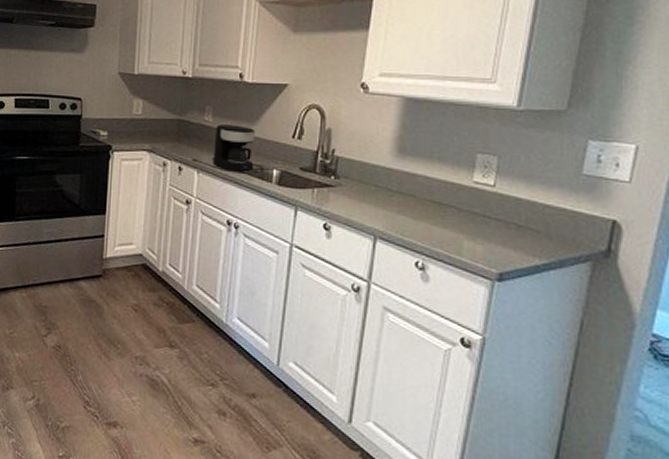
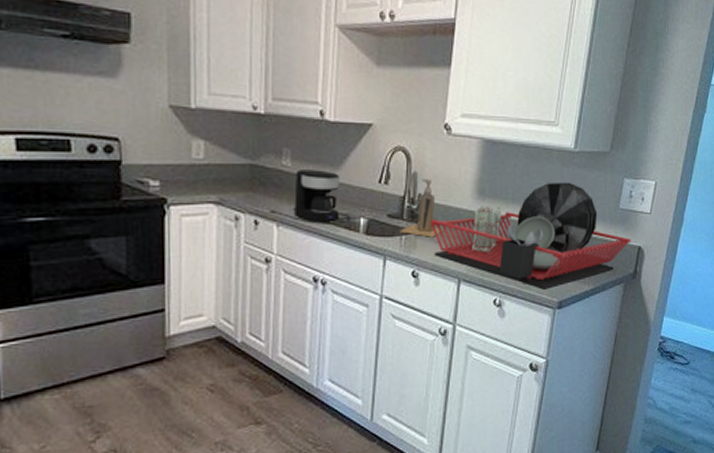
soap dispenser: none [312,135,359,192] -> present [399,179,444,238]
dish rack: none [344,142,602,258] -> present [430,182,631,290]

